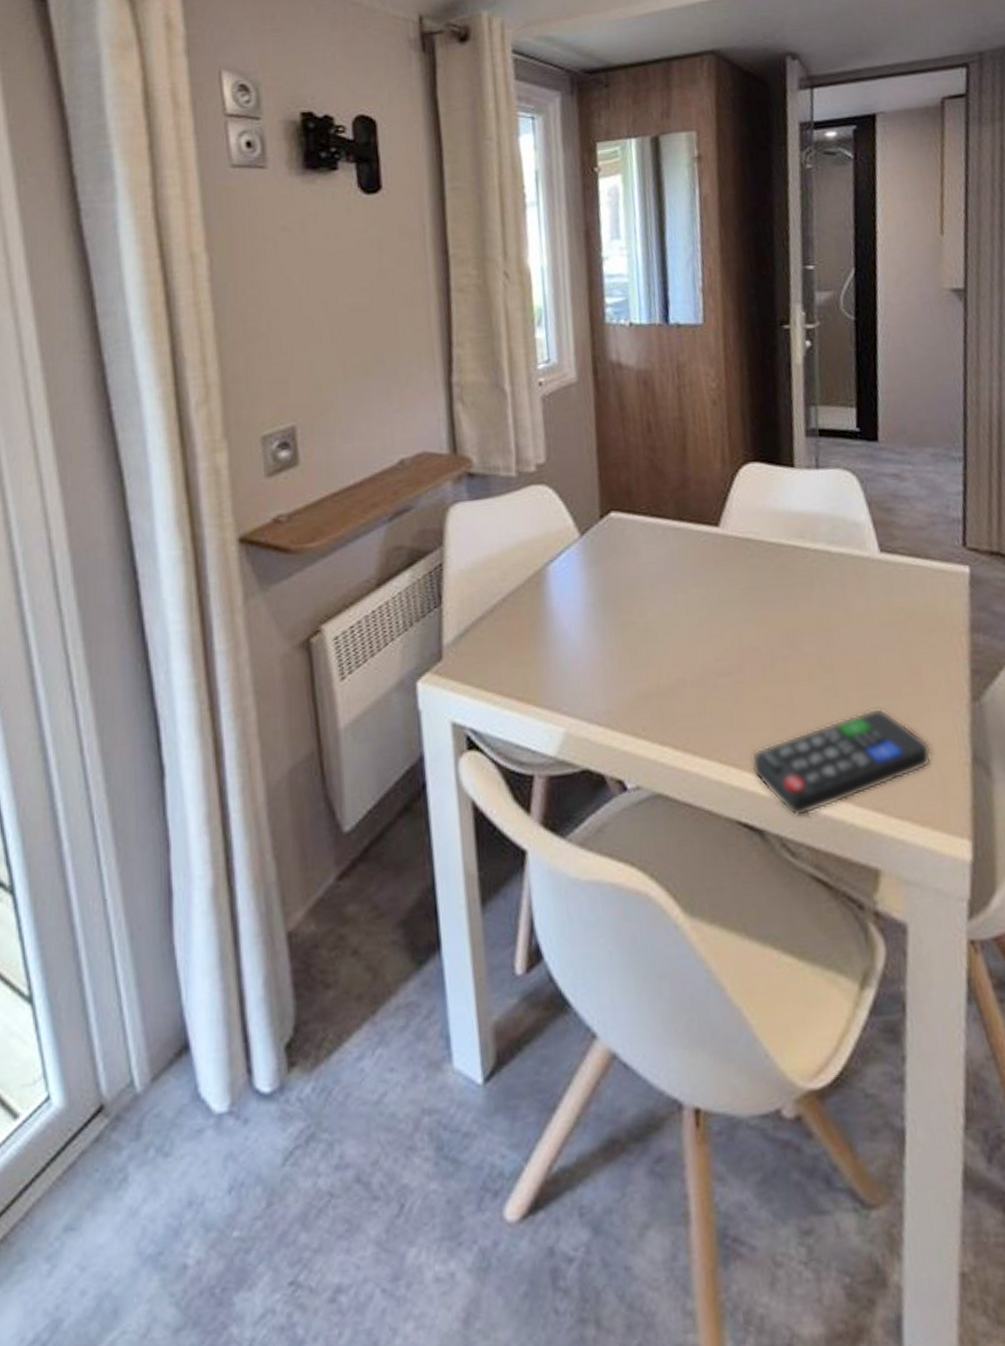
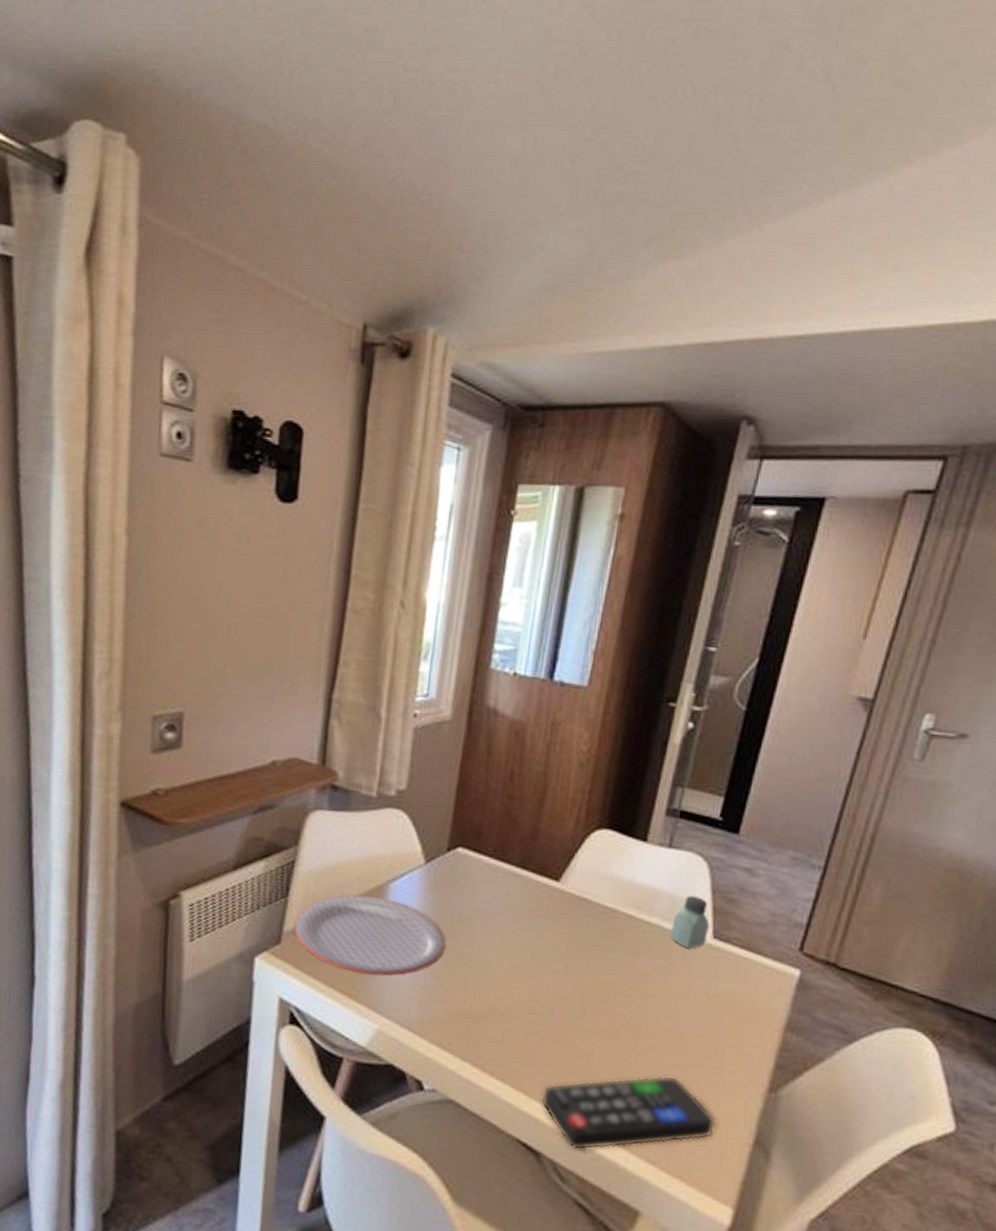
plate: none [454,583,619,674] -> present [294,895,446,976]
saltshaker: none [838,512,875,569] -> present [669,895,710,949]

